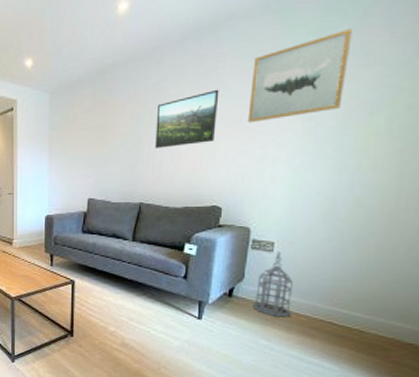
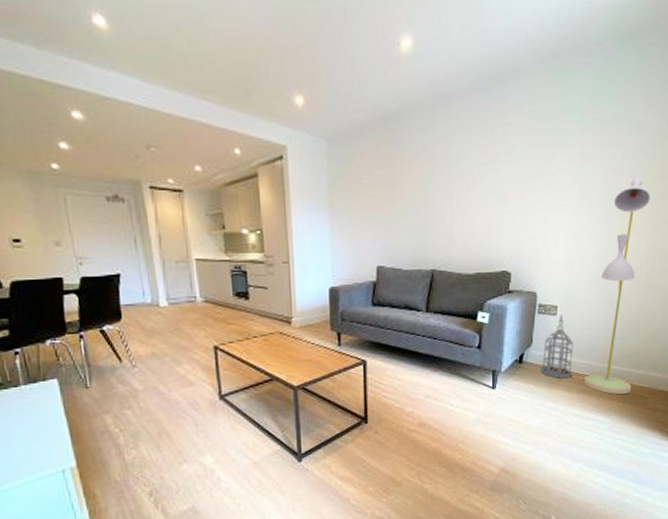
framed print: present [155,89,219,148] -> none [446,147,506,210]
wall art: present [247,29,352,123] -> none [532,95,618,185]
floor lamp: none [305,110,395,343] -> present [583,176,650,395]

